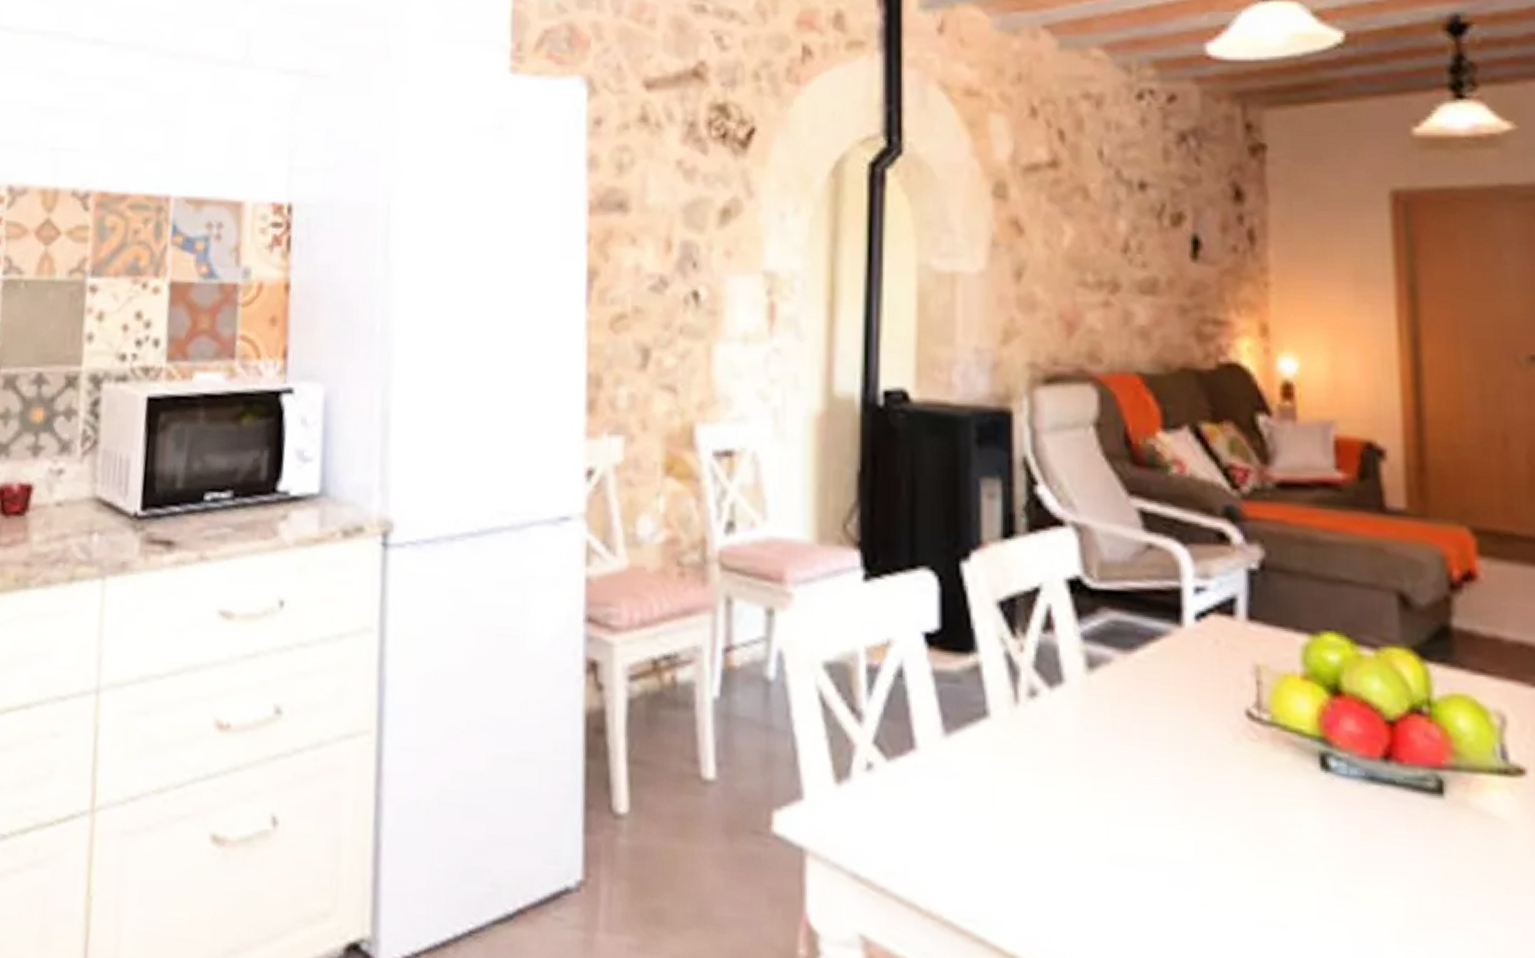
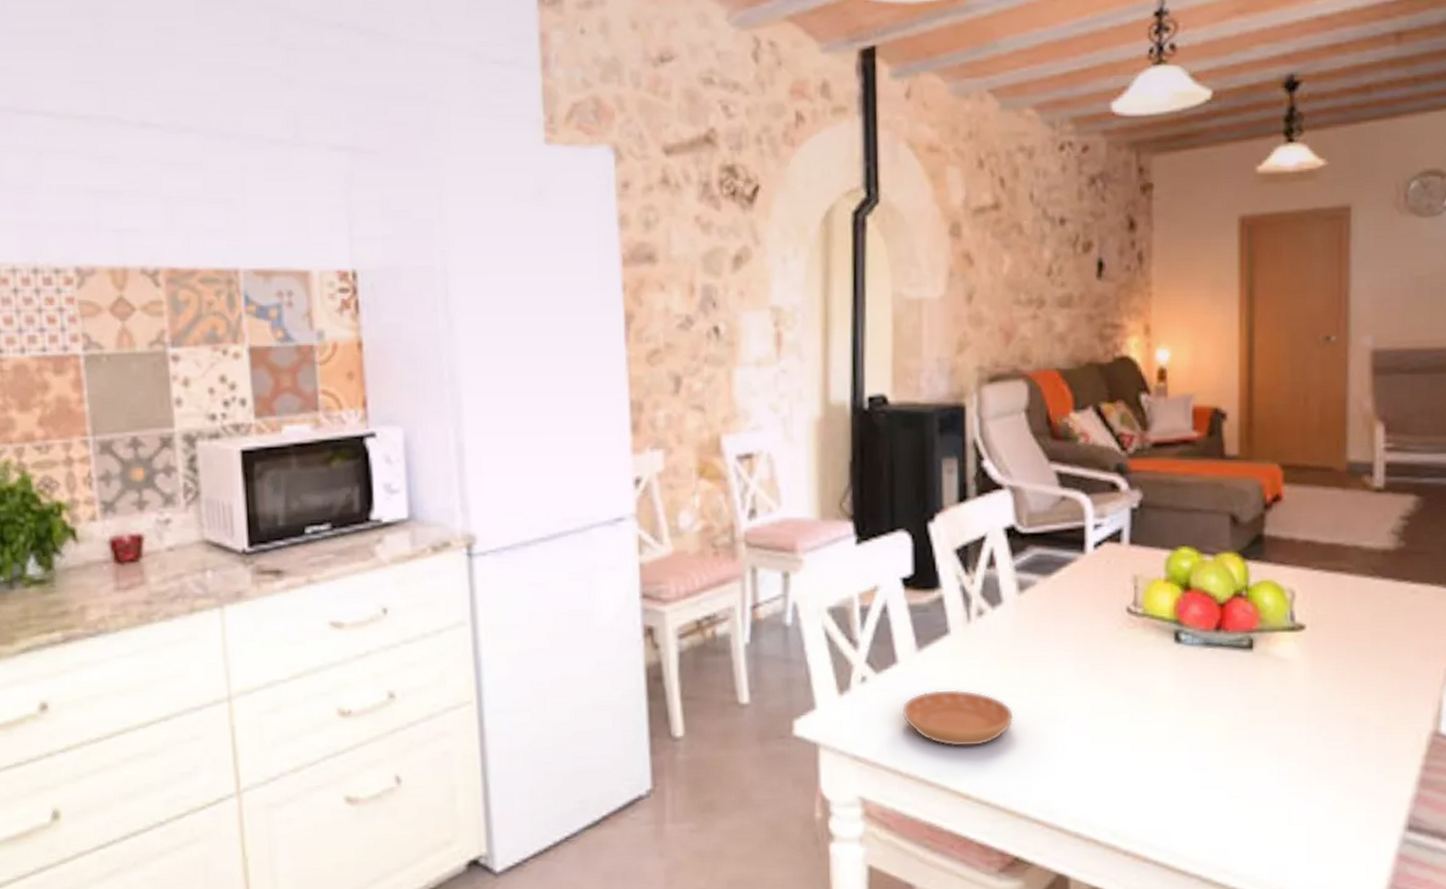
saucer: none [922,794,1082,885] -> present [902,689,1014,747]

